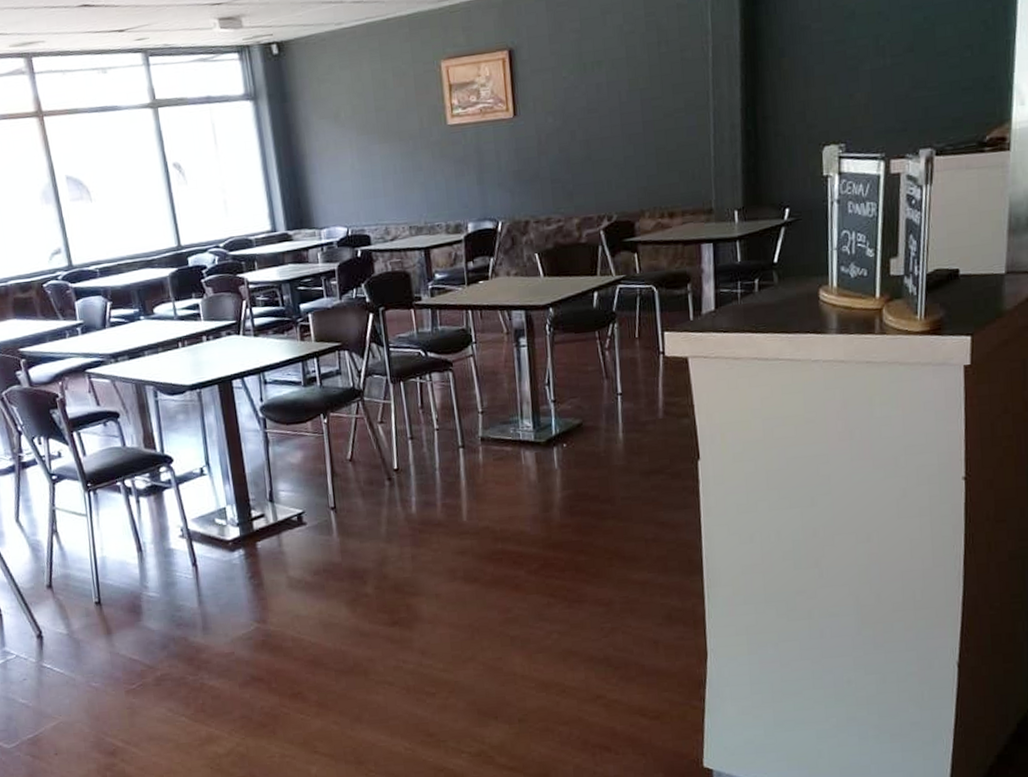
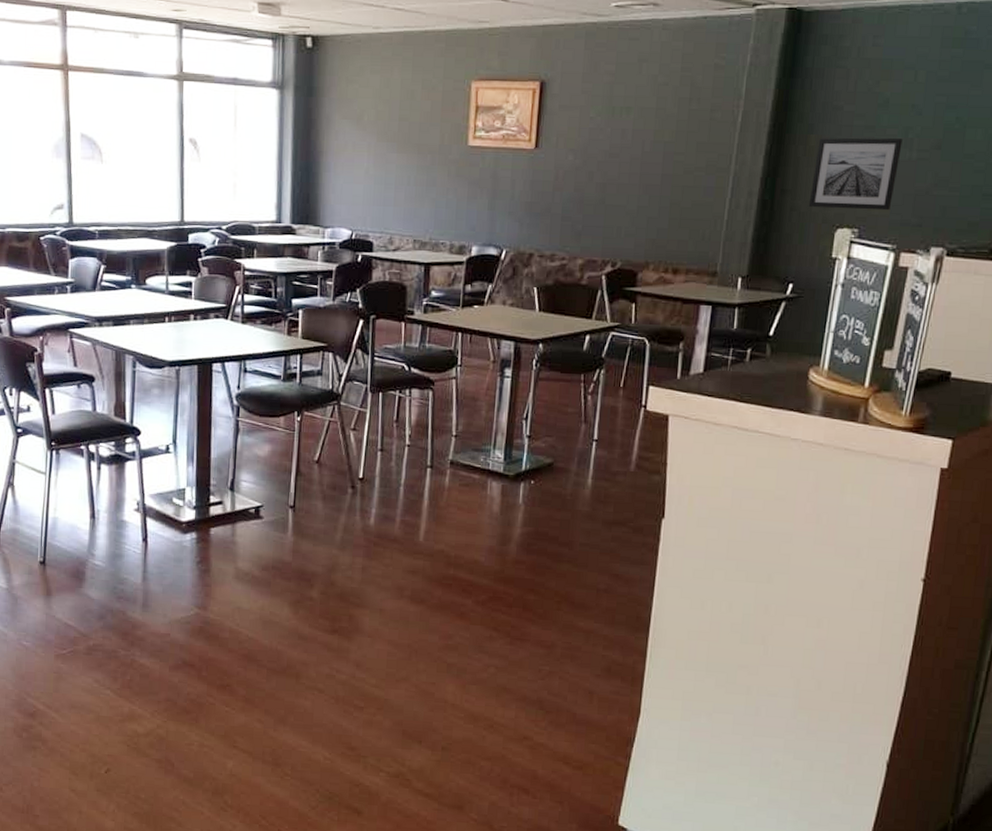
wall art: none [791,47,875,129] -> present [808,138,903,211]

